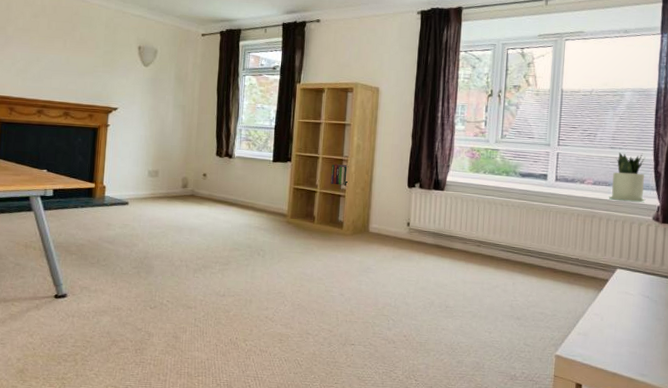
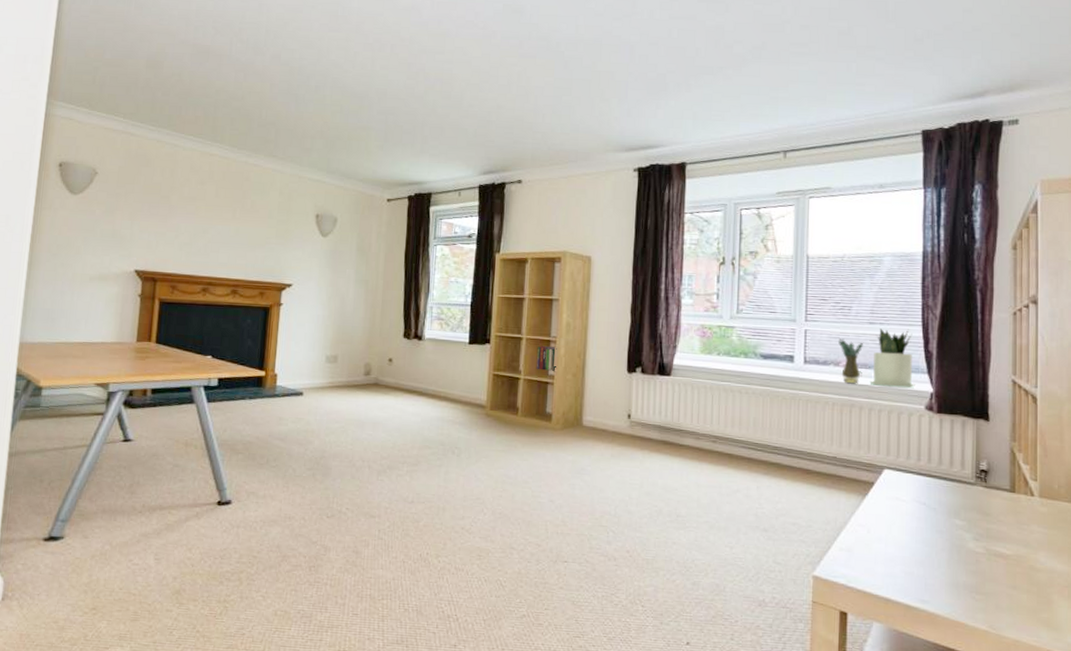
vase: none [584,160,605,199] -> present [838,338,863,384]

